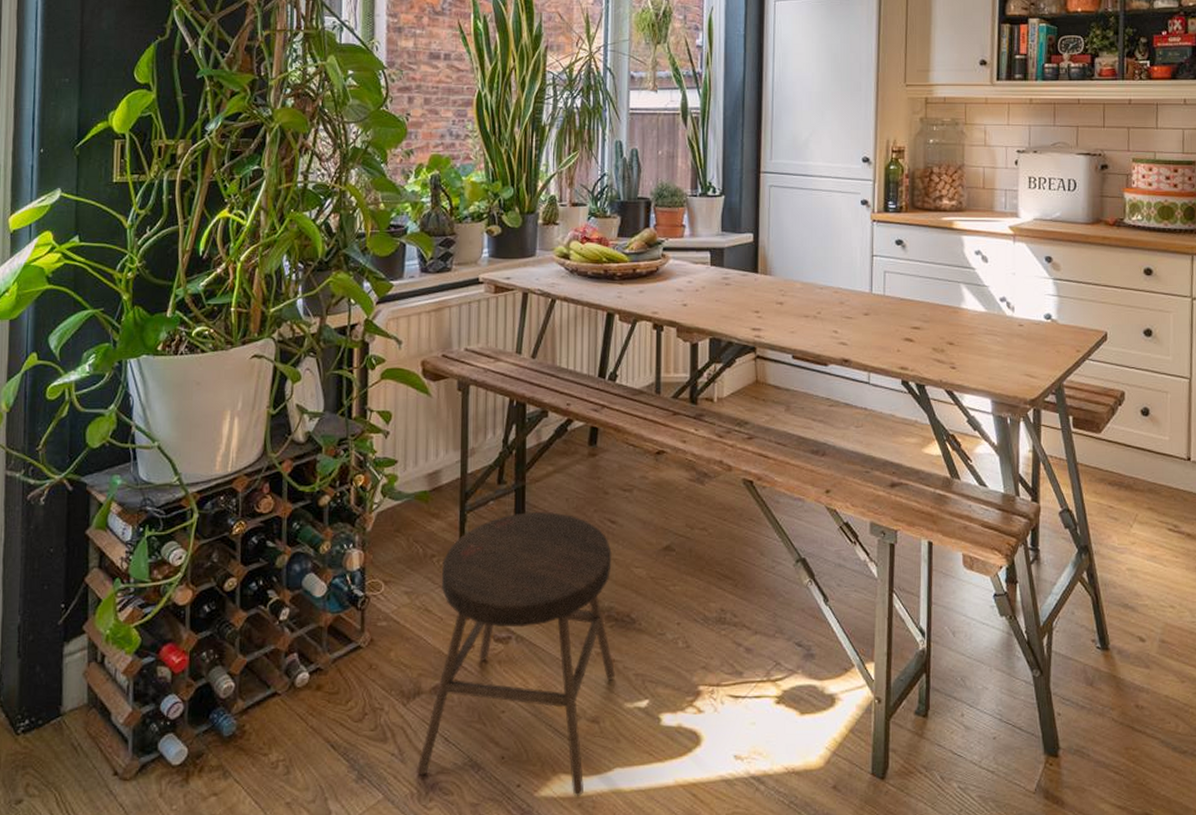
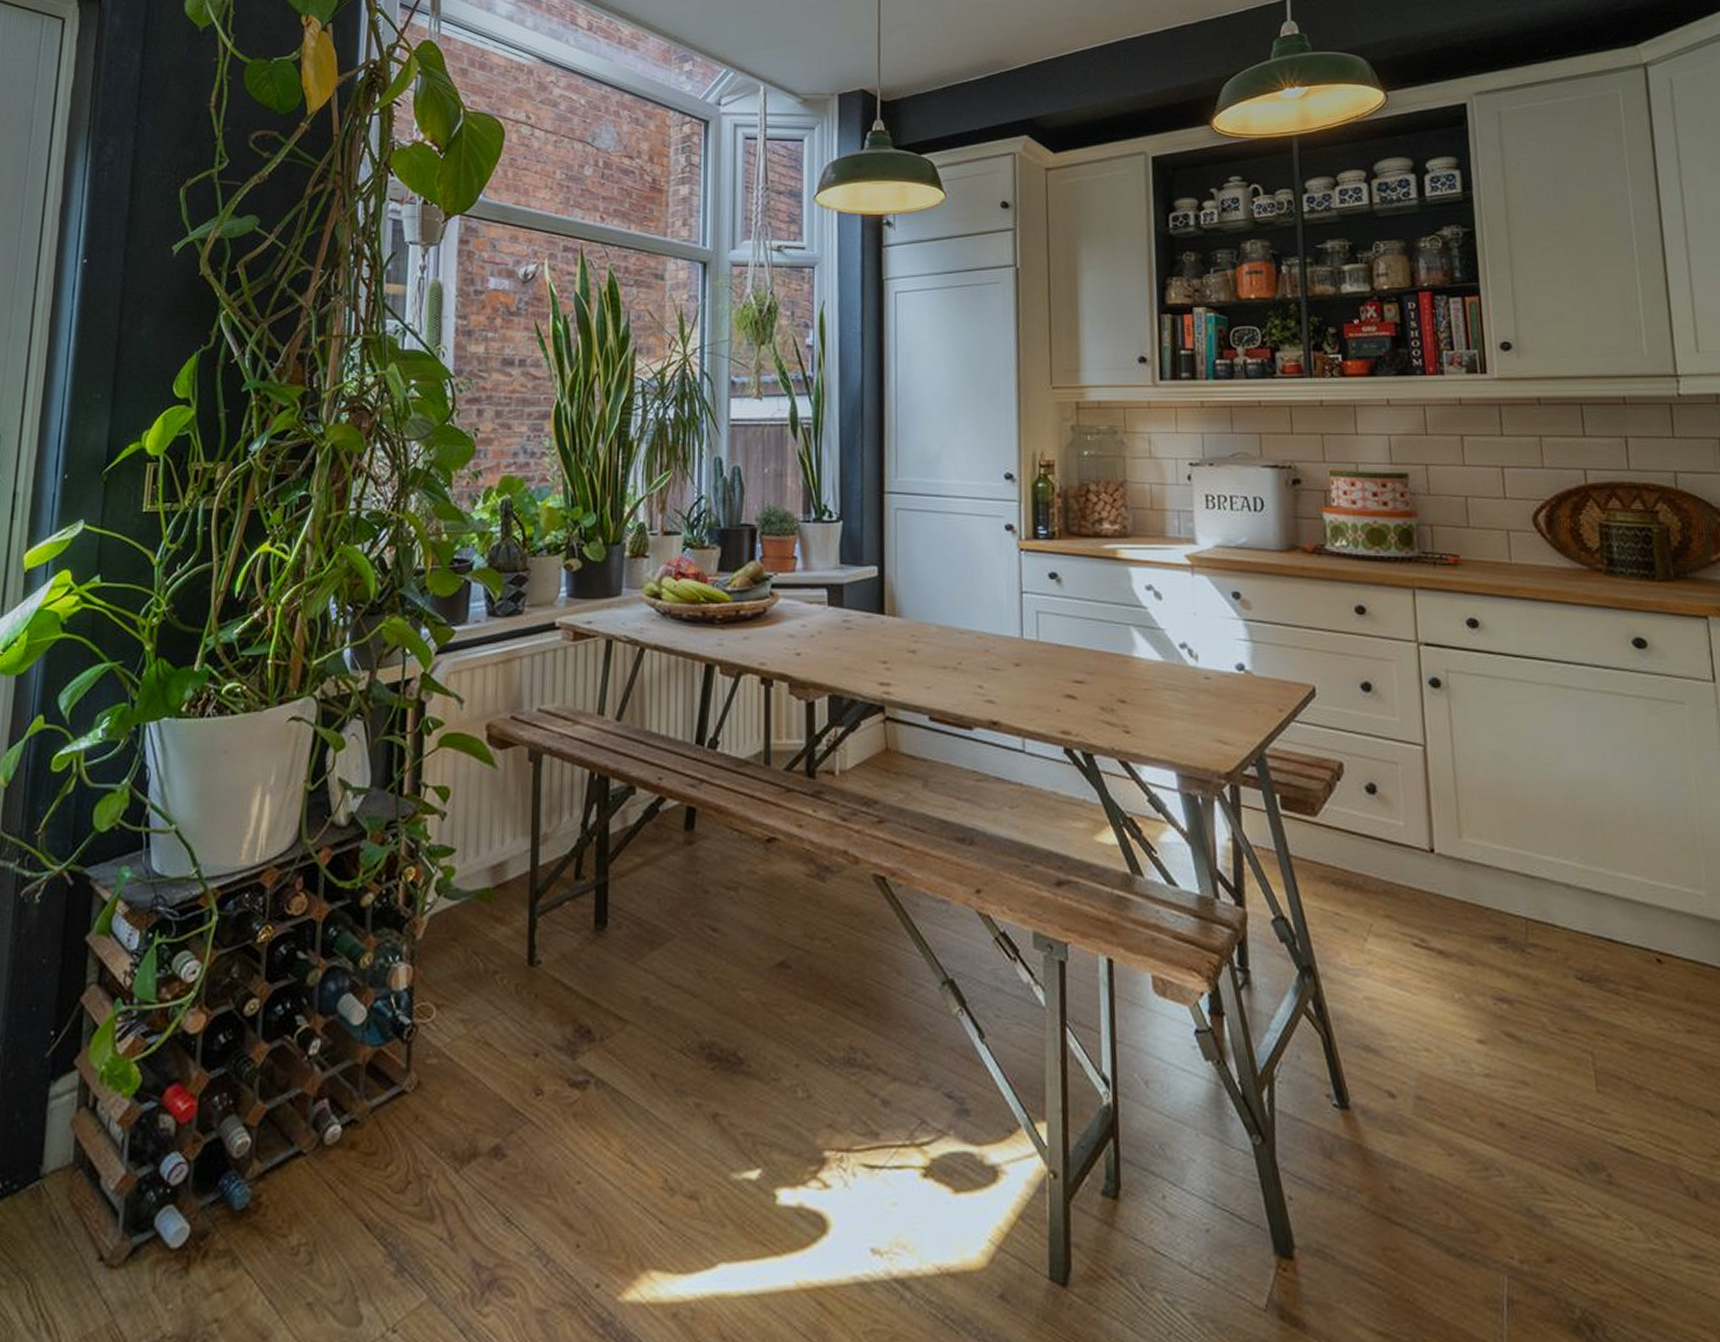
stool: present [417,511,616,796] -> none [470,915,720,1302]

